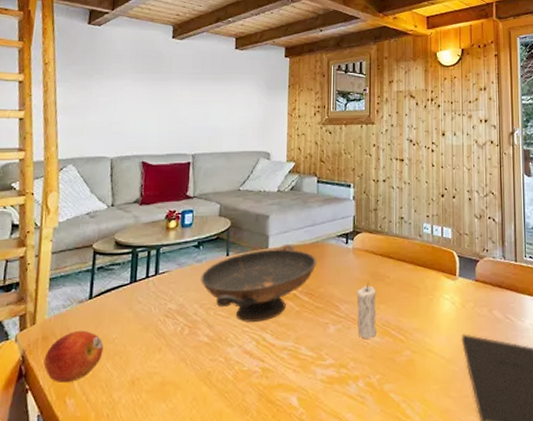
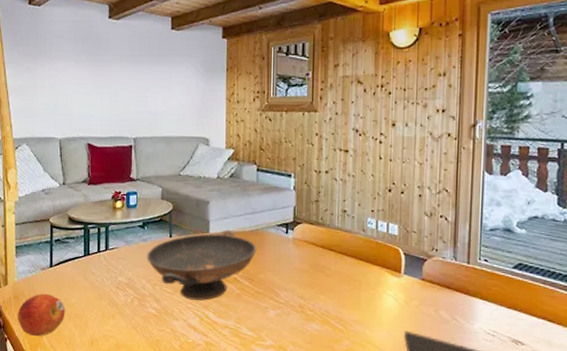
candle: present [357,283,377,338] -> none [296,273,317,325]

